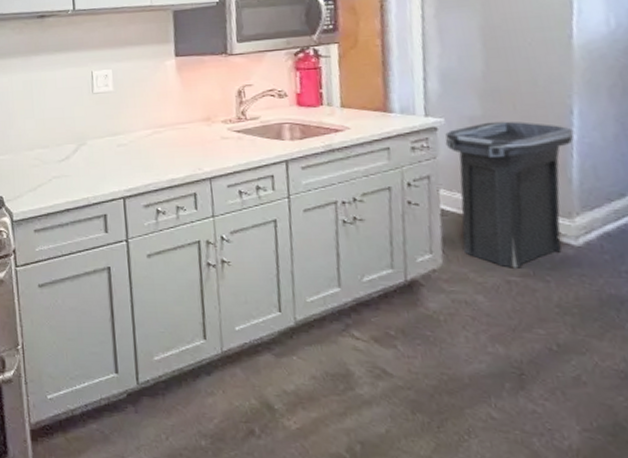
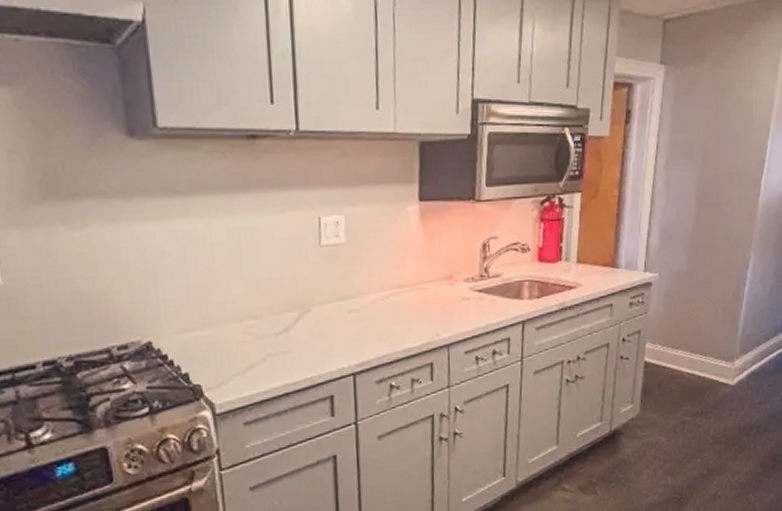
trash can: present [445,121,574,268] -> none [656,275,746,410]

